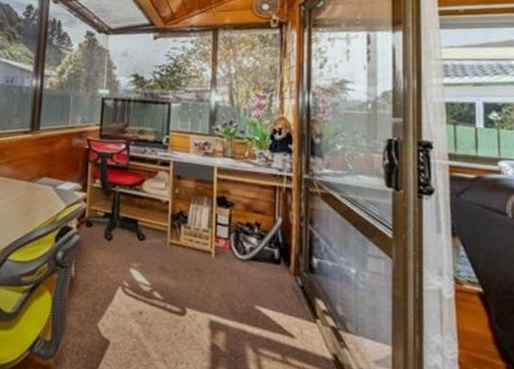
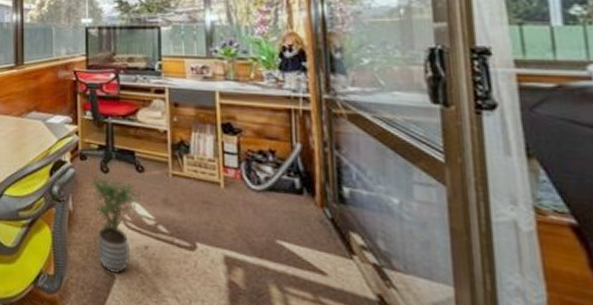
potted plant: none [89,242,141,339] -> present [87,176,142,274]

